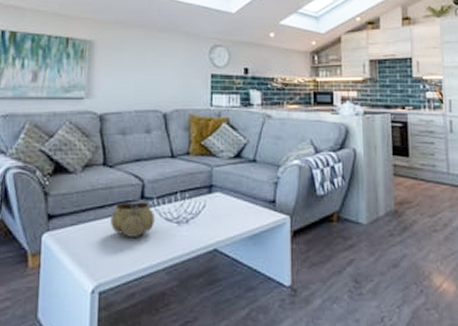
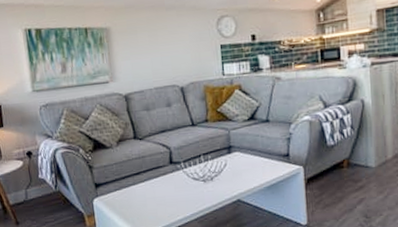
decorative bowl: present [111,202,156,237] -> none [147,166,185,196]

